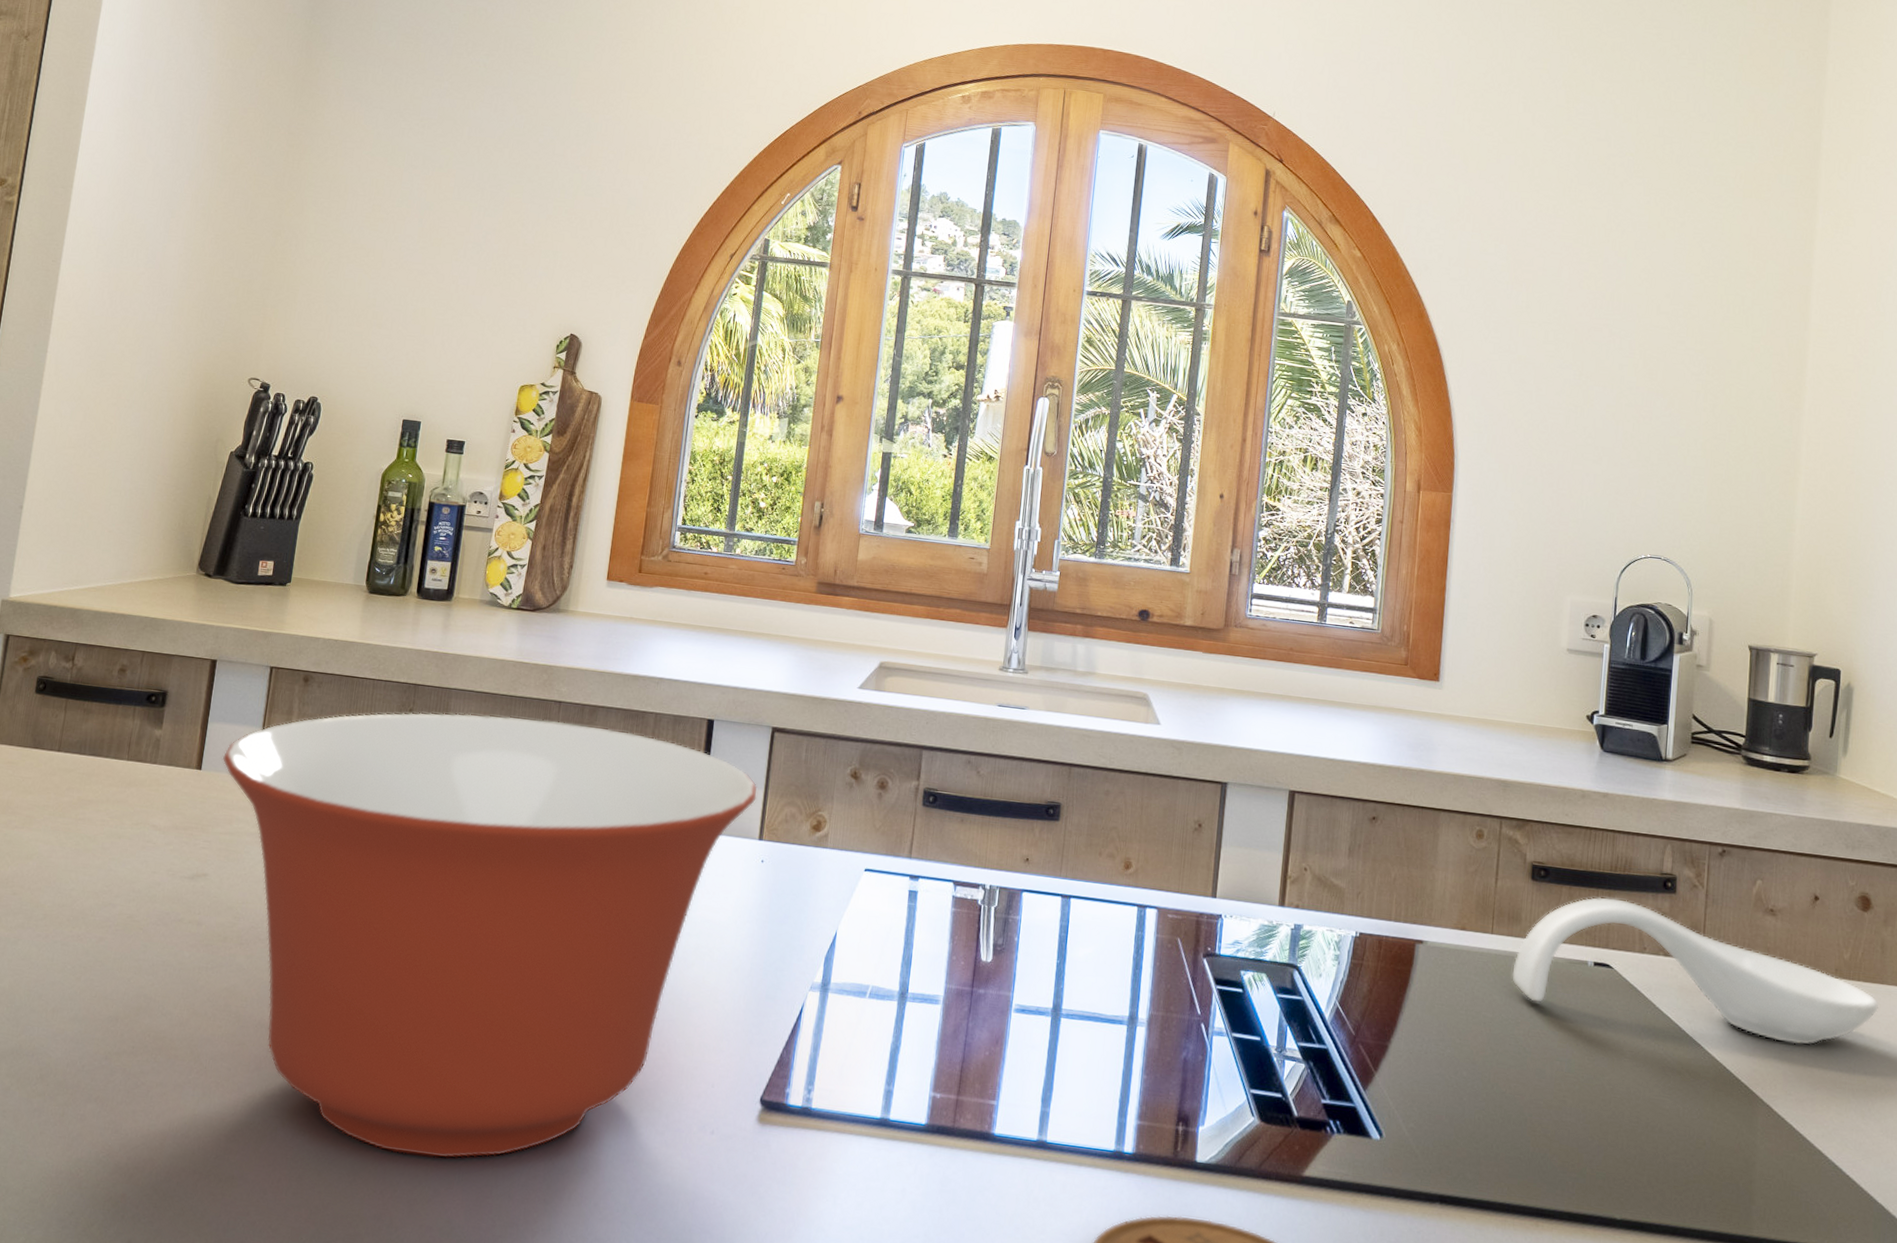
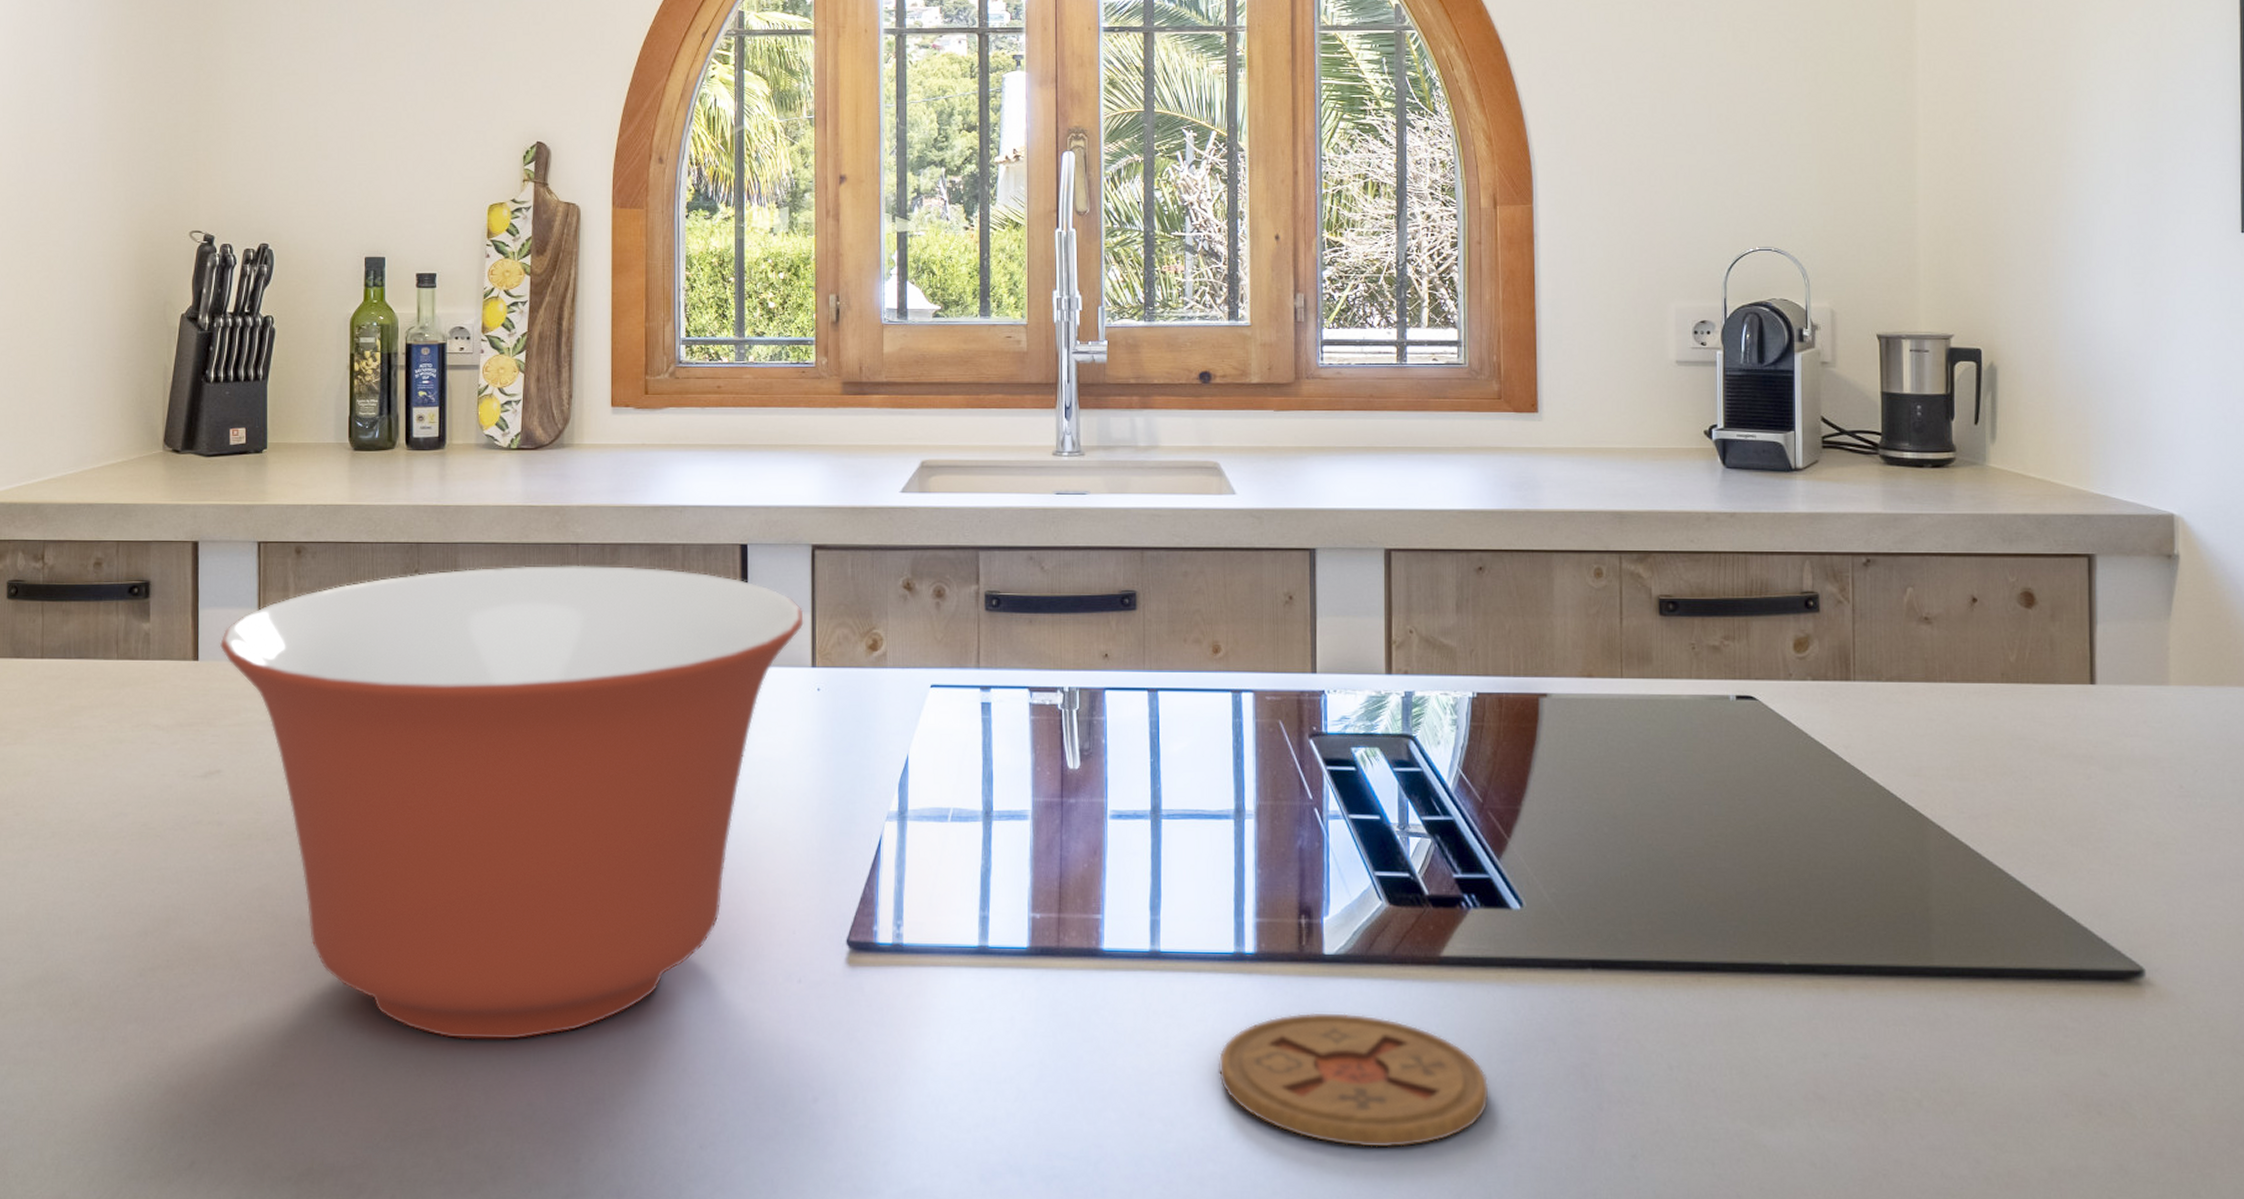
spoon rest: present [1512,897,1880,1045] -> none [1648,625,2053,758]

